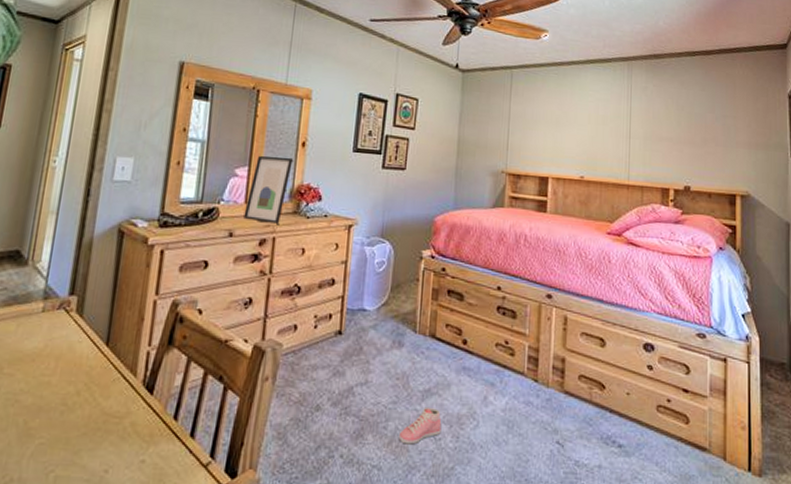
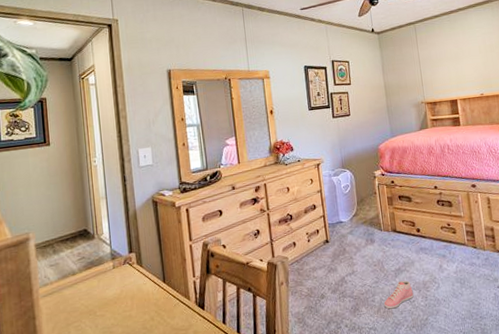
picture frame: present [244,156,294,224] -> none [239,123,267,175]

